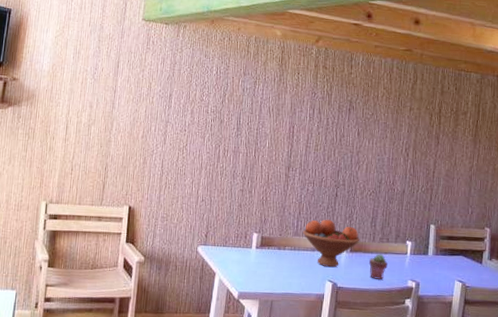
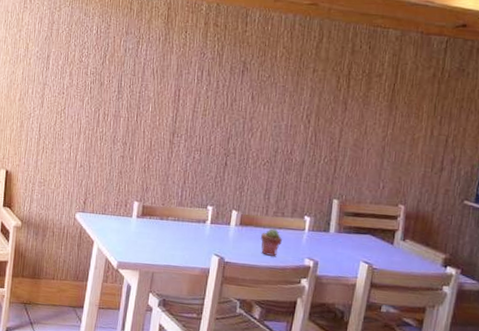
fruit bowl: present [302,219,360,268] -> none [187,189,251,241]

